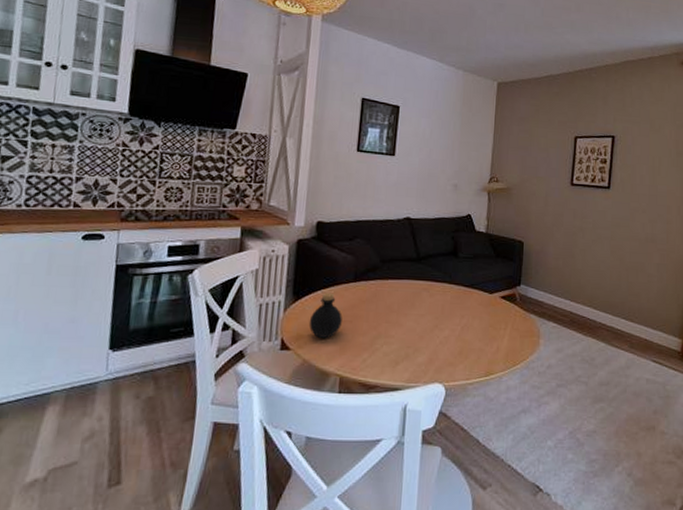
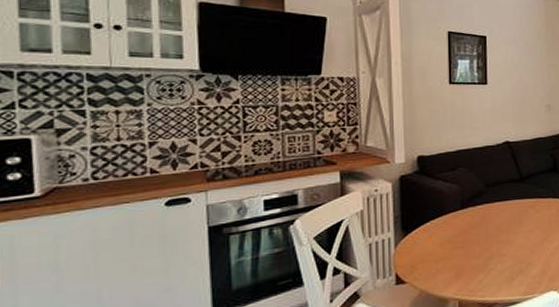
bottle: present [308,292,342,339] -> none [421,222,454,268]

